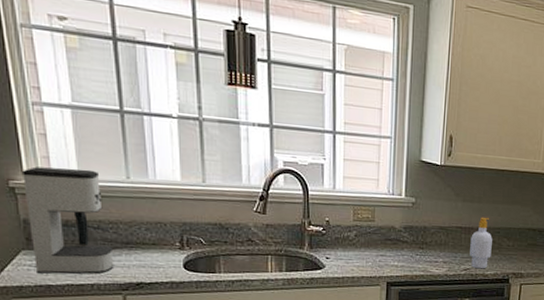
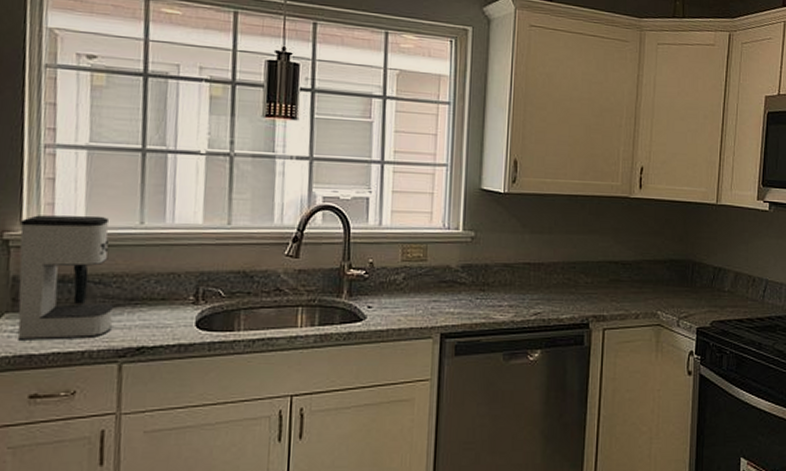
soap bottle: present [470,217,492,269] -> none [540,250,567,313]

